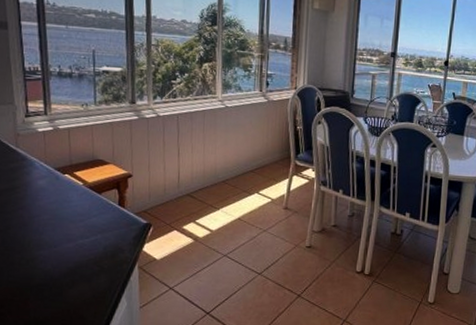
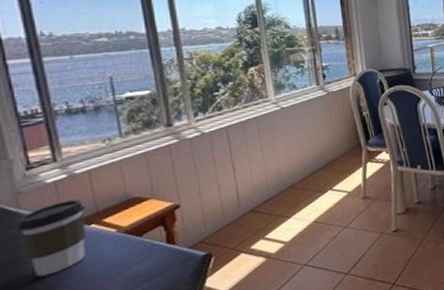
coffee cup: none [15,149,63,208] -> present [17,199,86,277]

